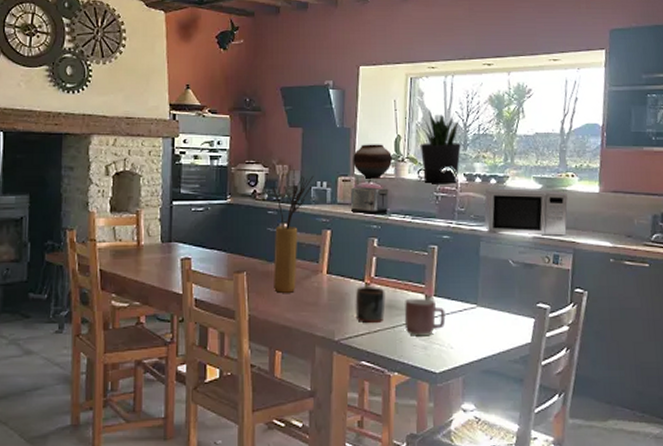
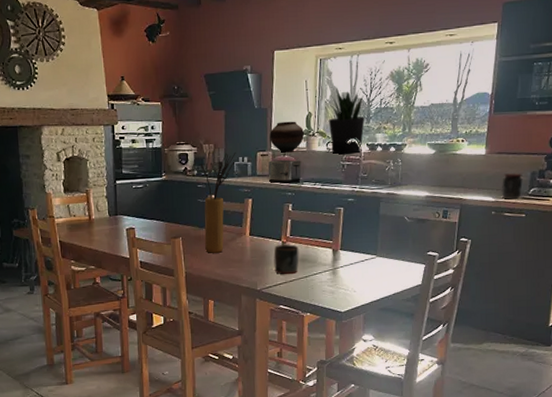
mug: present [404,298,446,336] -> none [315,252,350,283]
microwave: present [484,188,568,236] -> none [384,154,457,195]
jar: none [619,215,644,245] -> present [501,173,523,199]

